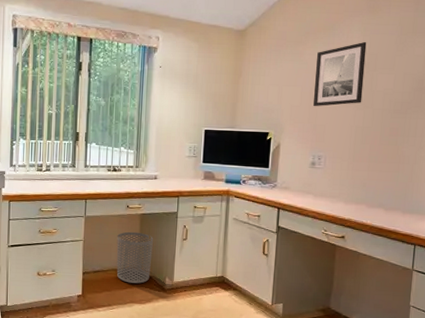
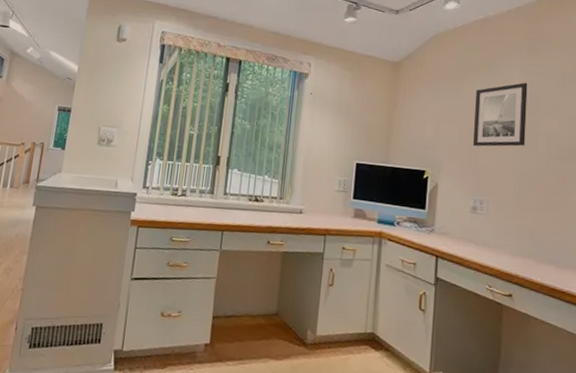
waste bin: present [116,231,153,284] -> none [251,271,295,335]

